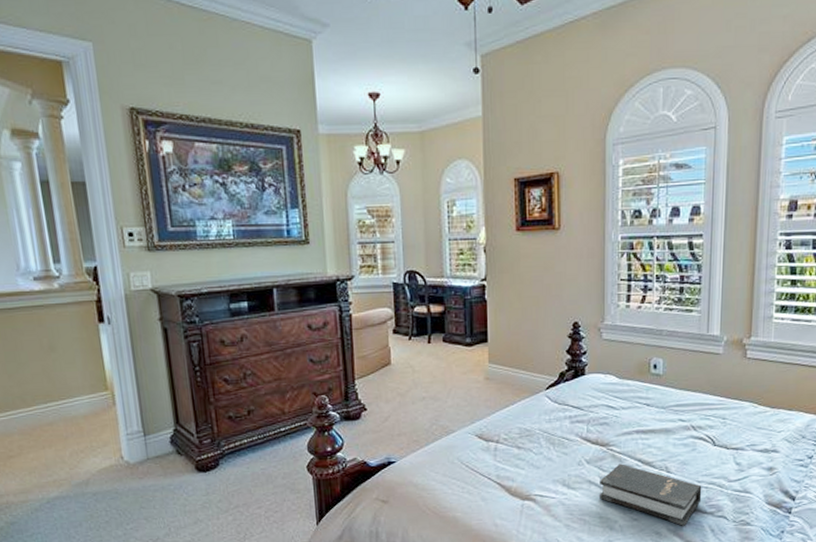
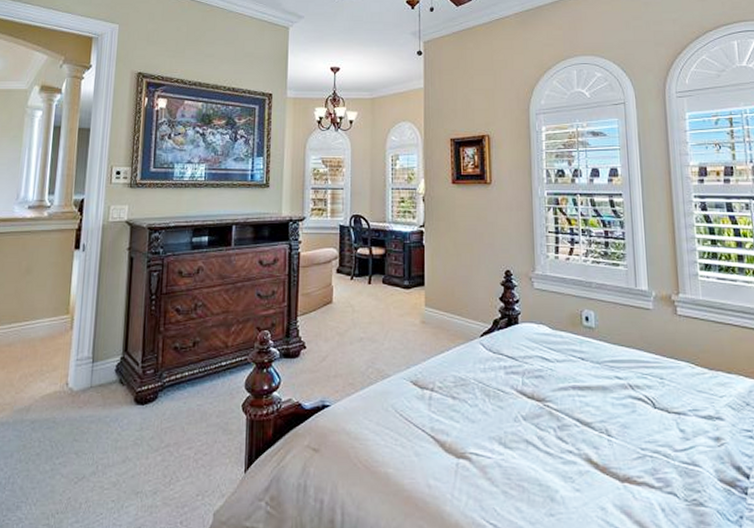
hardback book: present [600,463,702,526] -> none [537,422,647,502]

